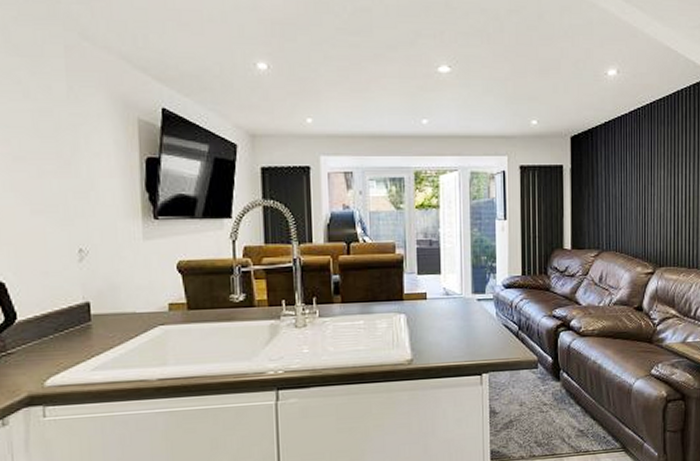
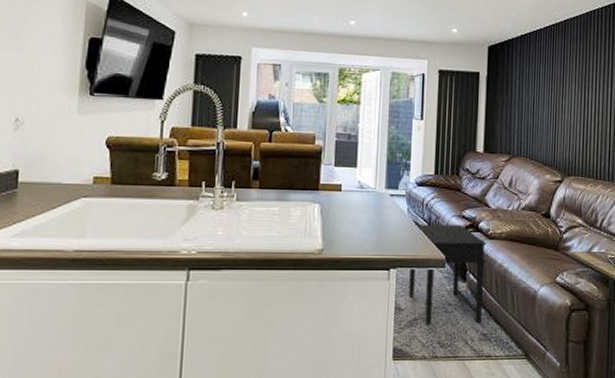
side table: none [502,325,580,426] -> present [409,224,487,324]

